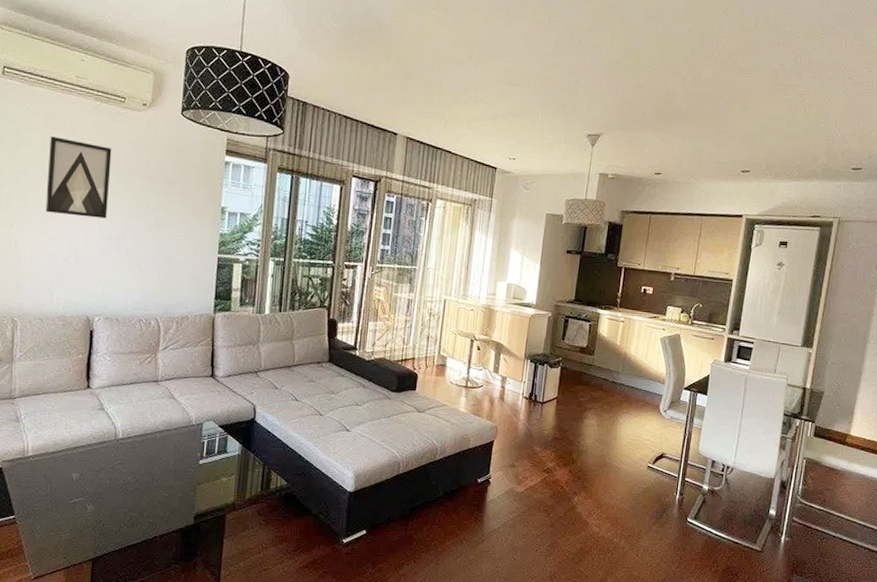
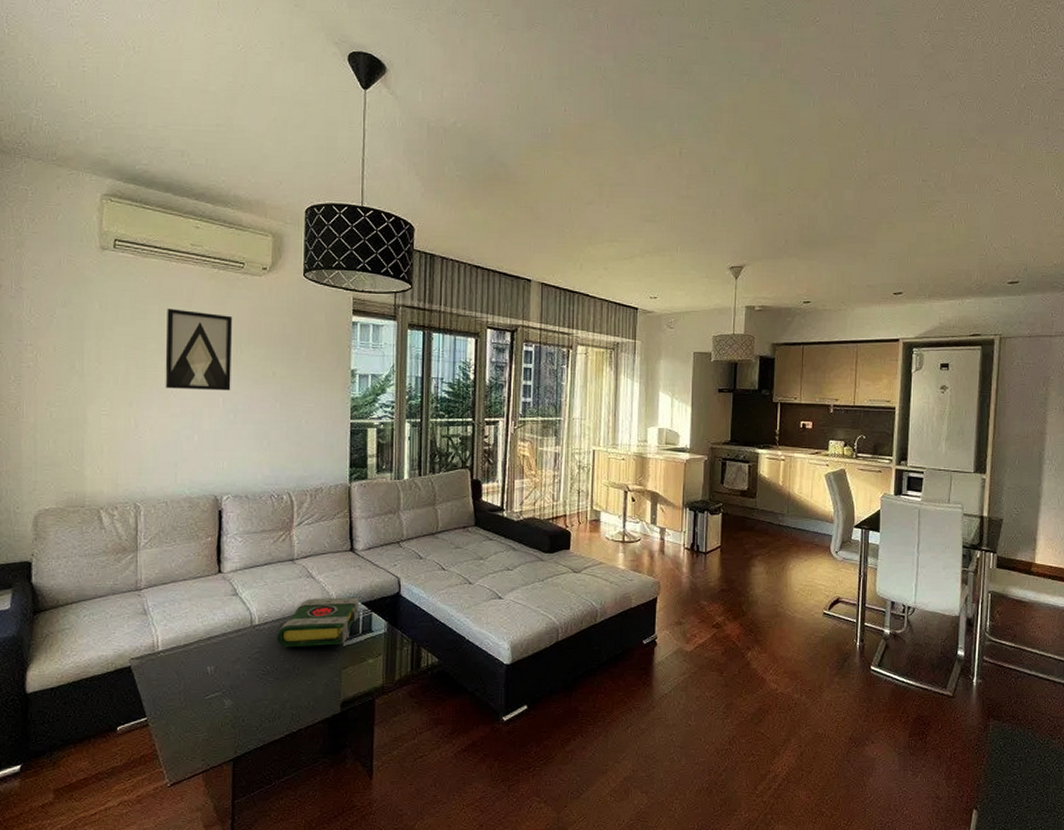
book: none [138,418,216,462] -> present [277,597,359,647]

